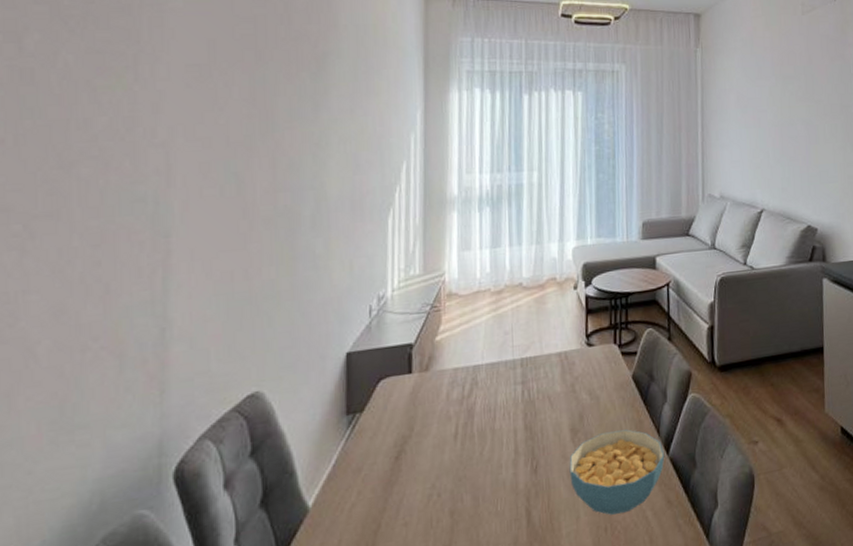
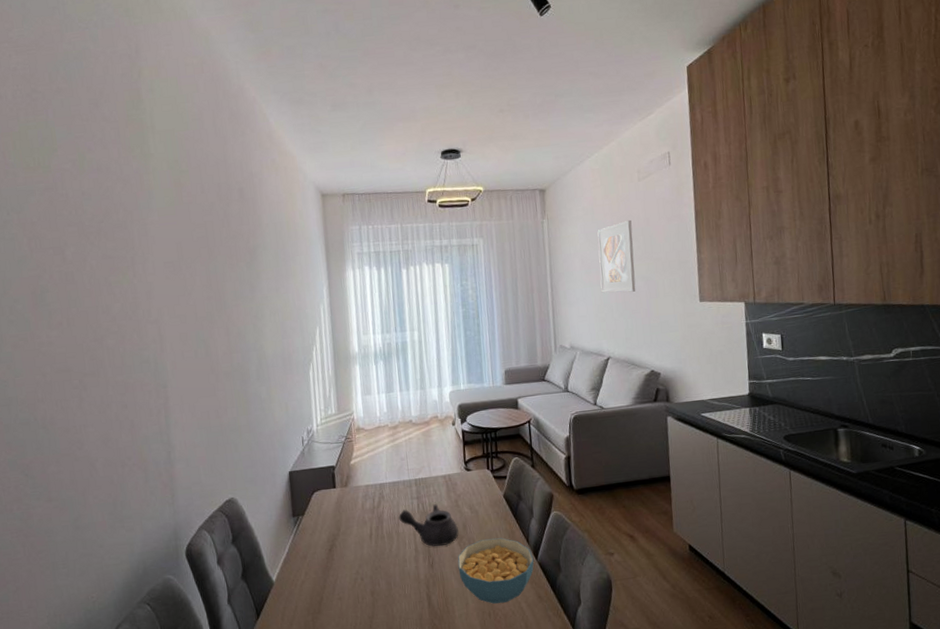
teapot: none [495,390,573,446] -> present [398,504,459,547]
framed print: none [756,56,795,137] -> present [597,219,636,293]

